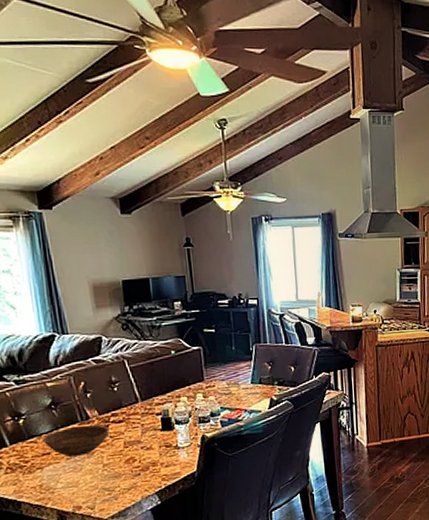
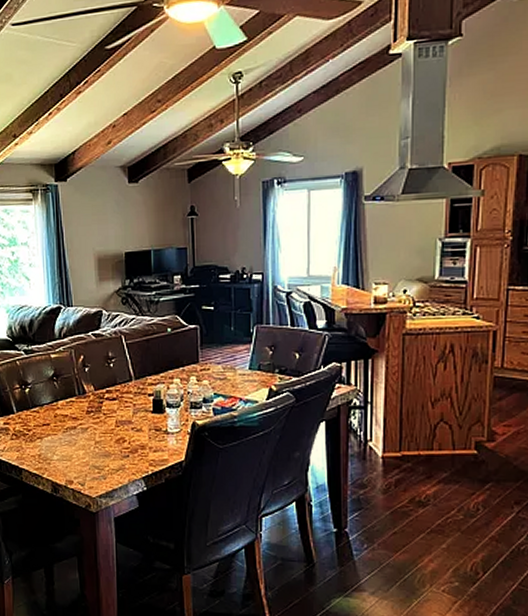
bowl: present [43,425,109,457] -> none [44,401,103,430]

